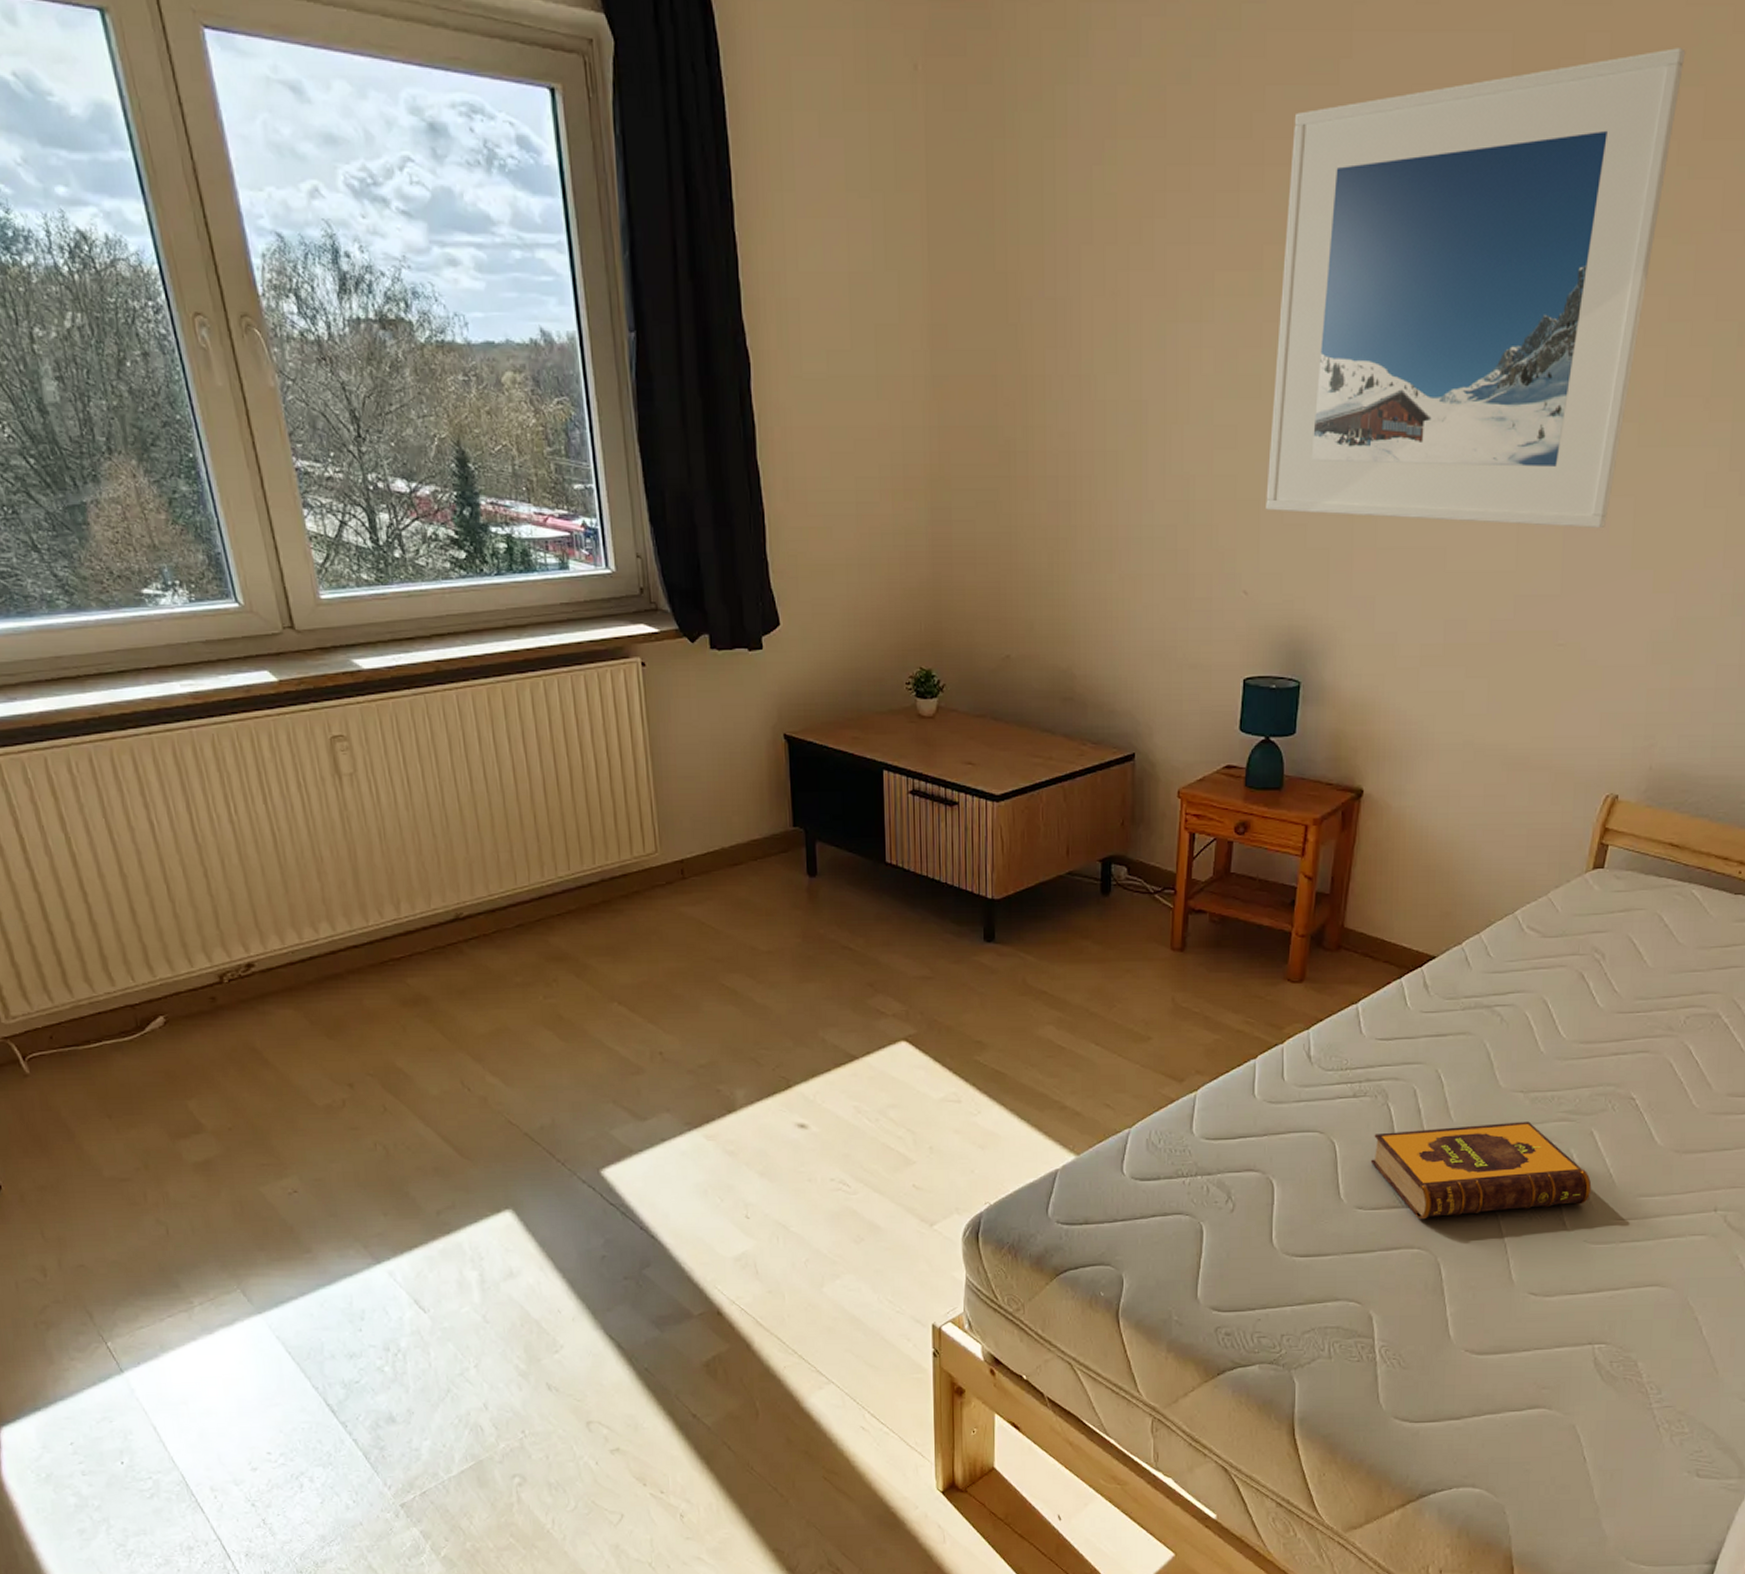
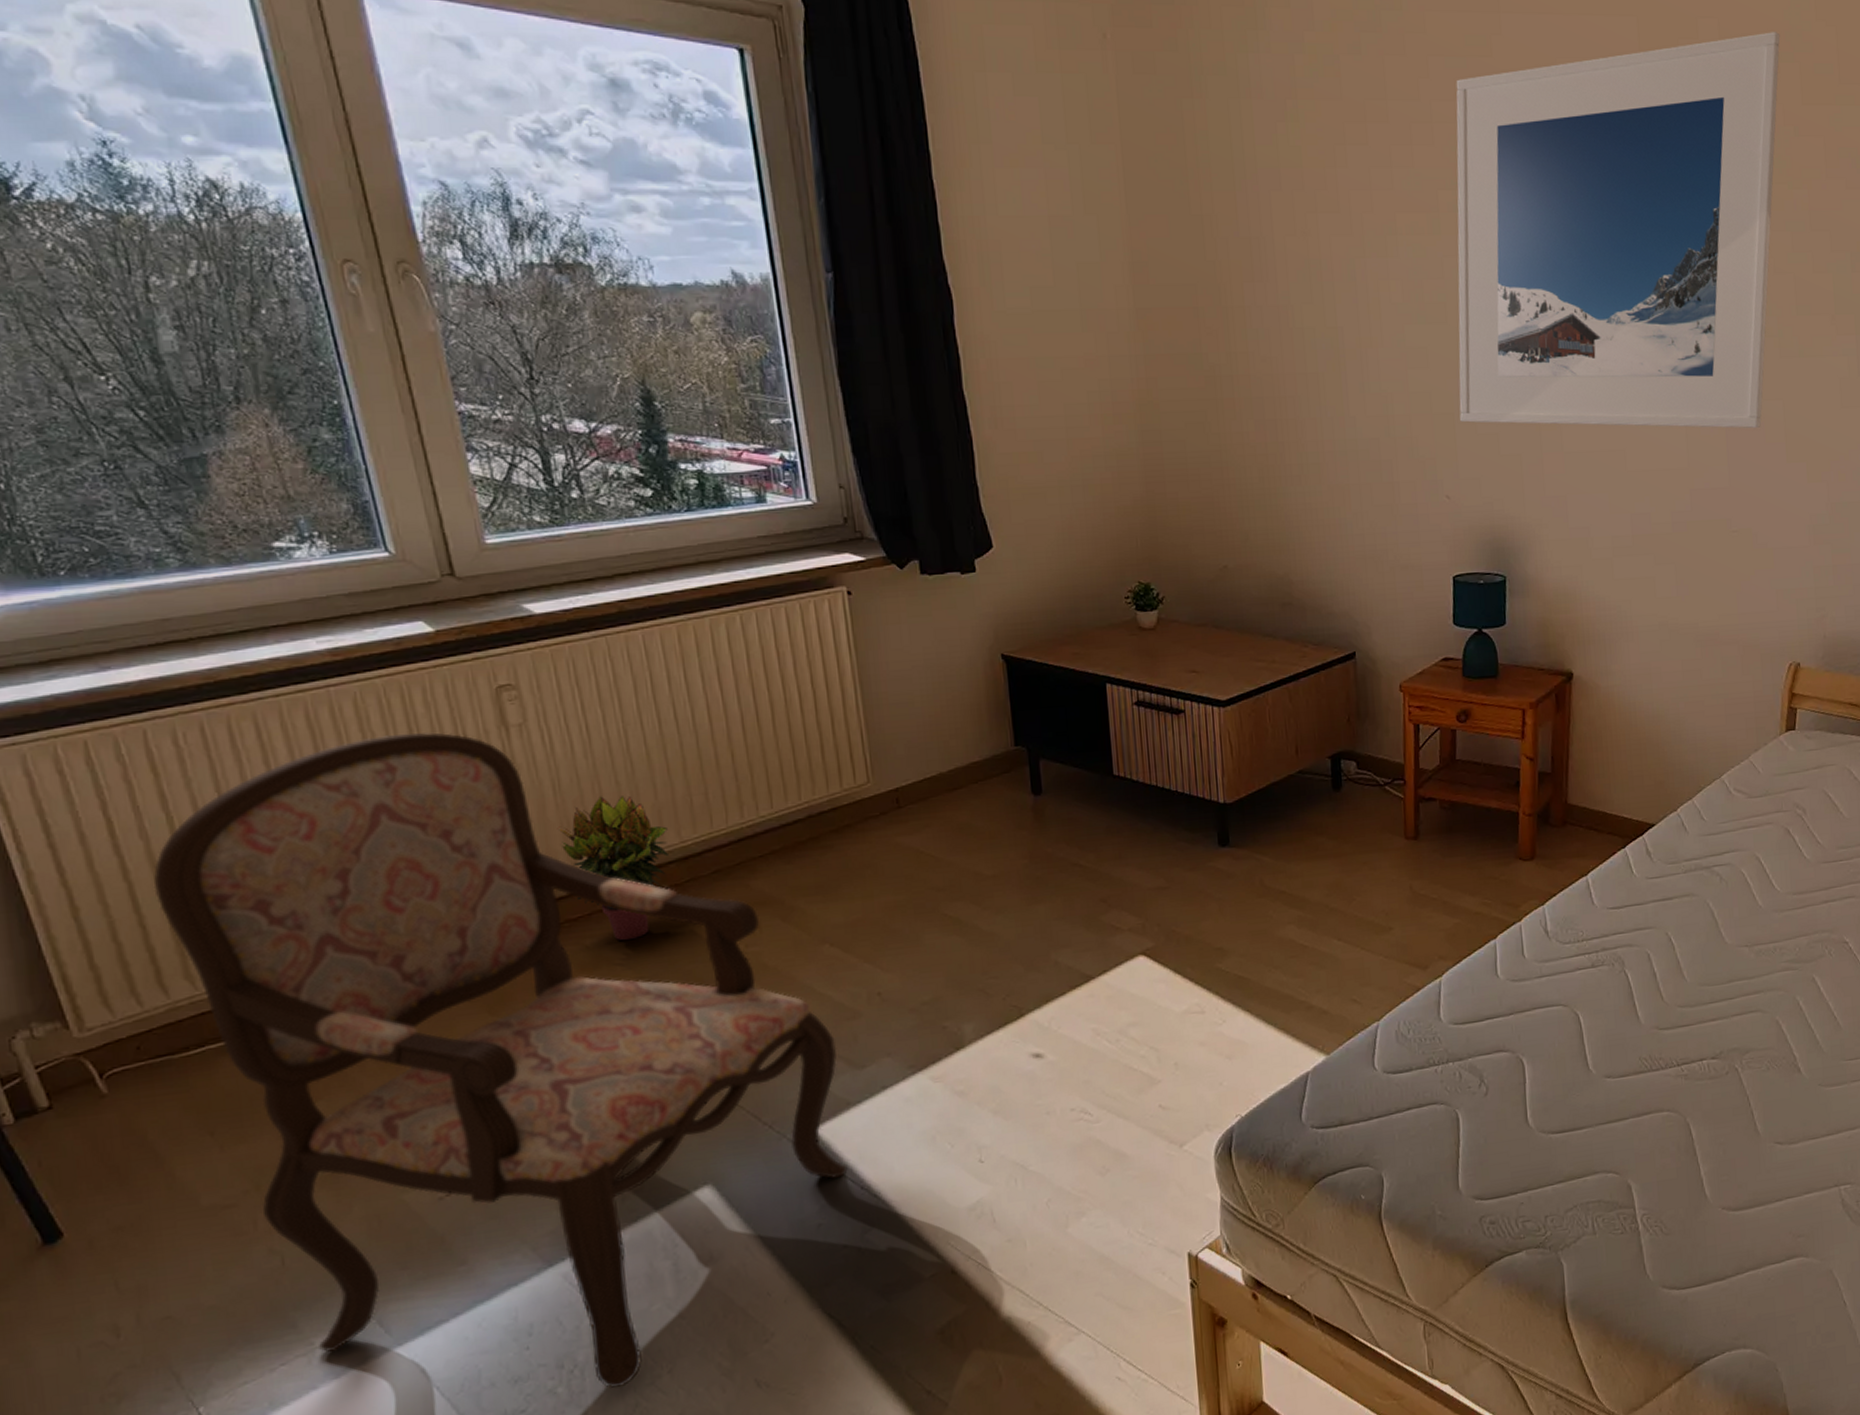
armchair: none [57,775,629,1374] -> present [153,732,848,1389]
potted plant: none [382,847,478,983] -> present [557,796,668,941]
hardback book: present [1370,1121,1592,1220] -> none [1614,974,1820,1082]

